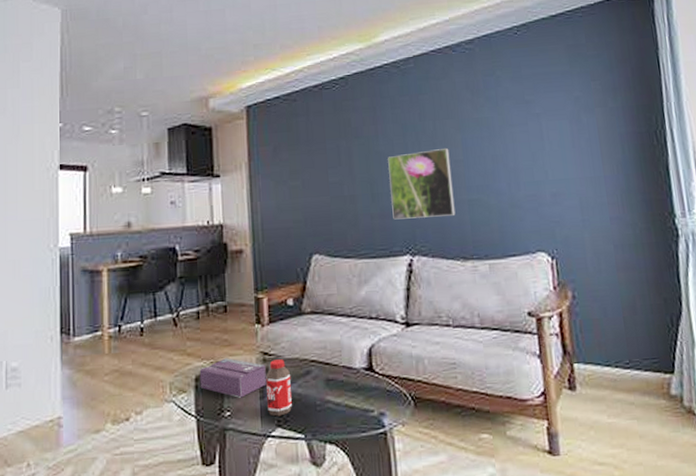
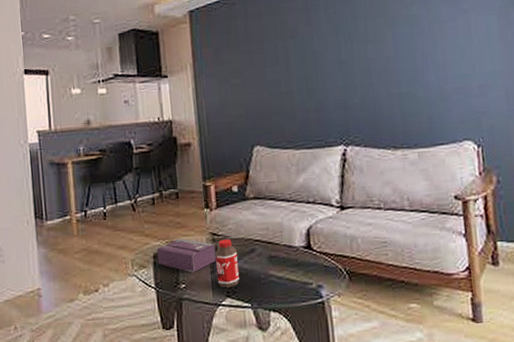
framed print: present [388,148,456,220] -> none [322,45,387,113]

